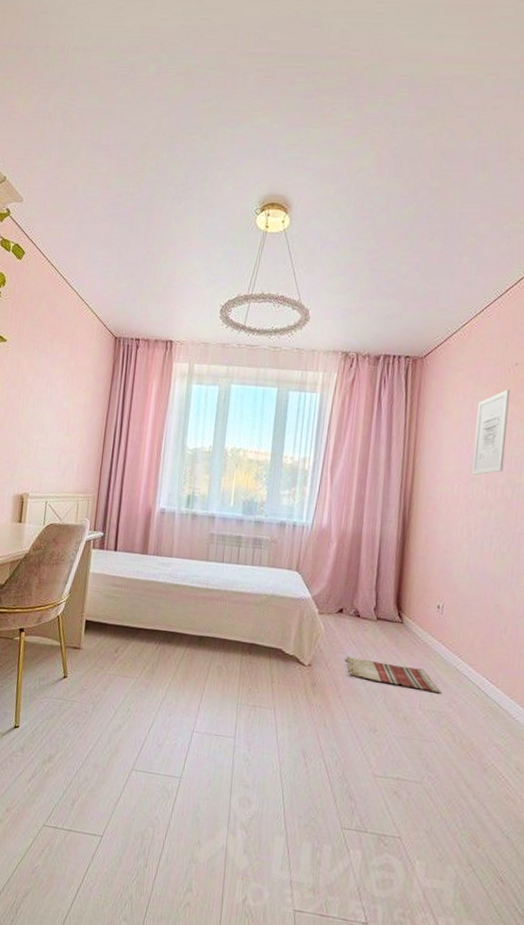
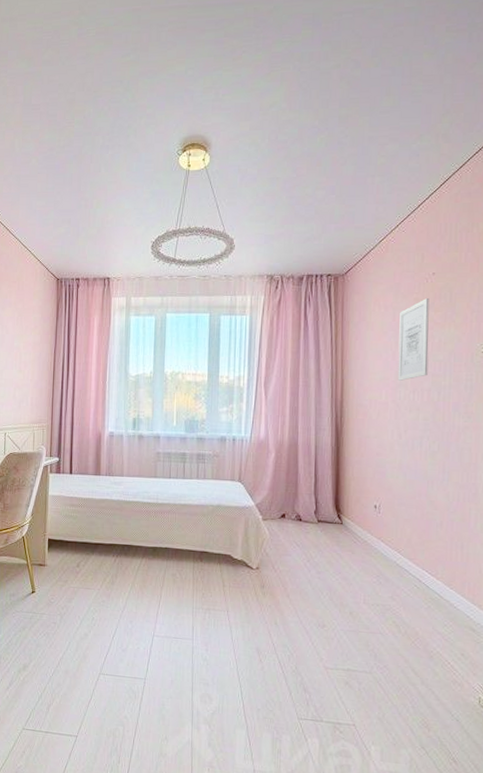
rug: present [344,655,442,693] -> none [290,557,384,587]

